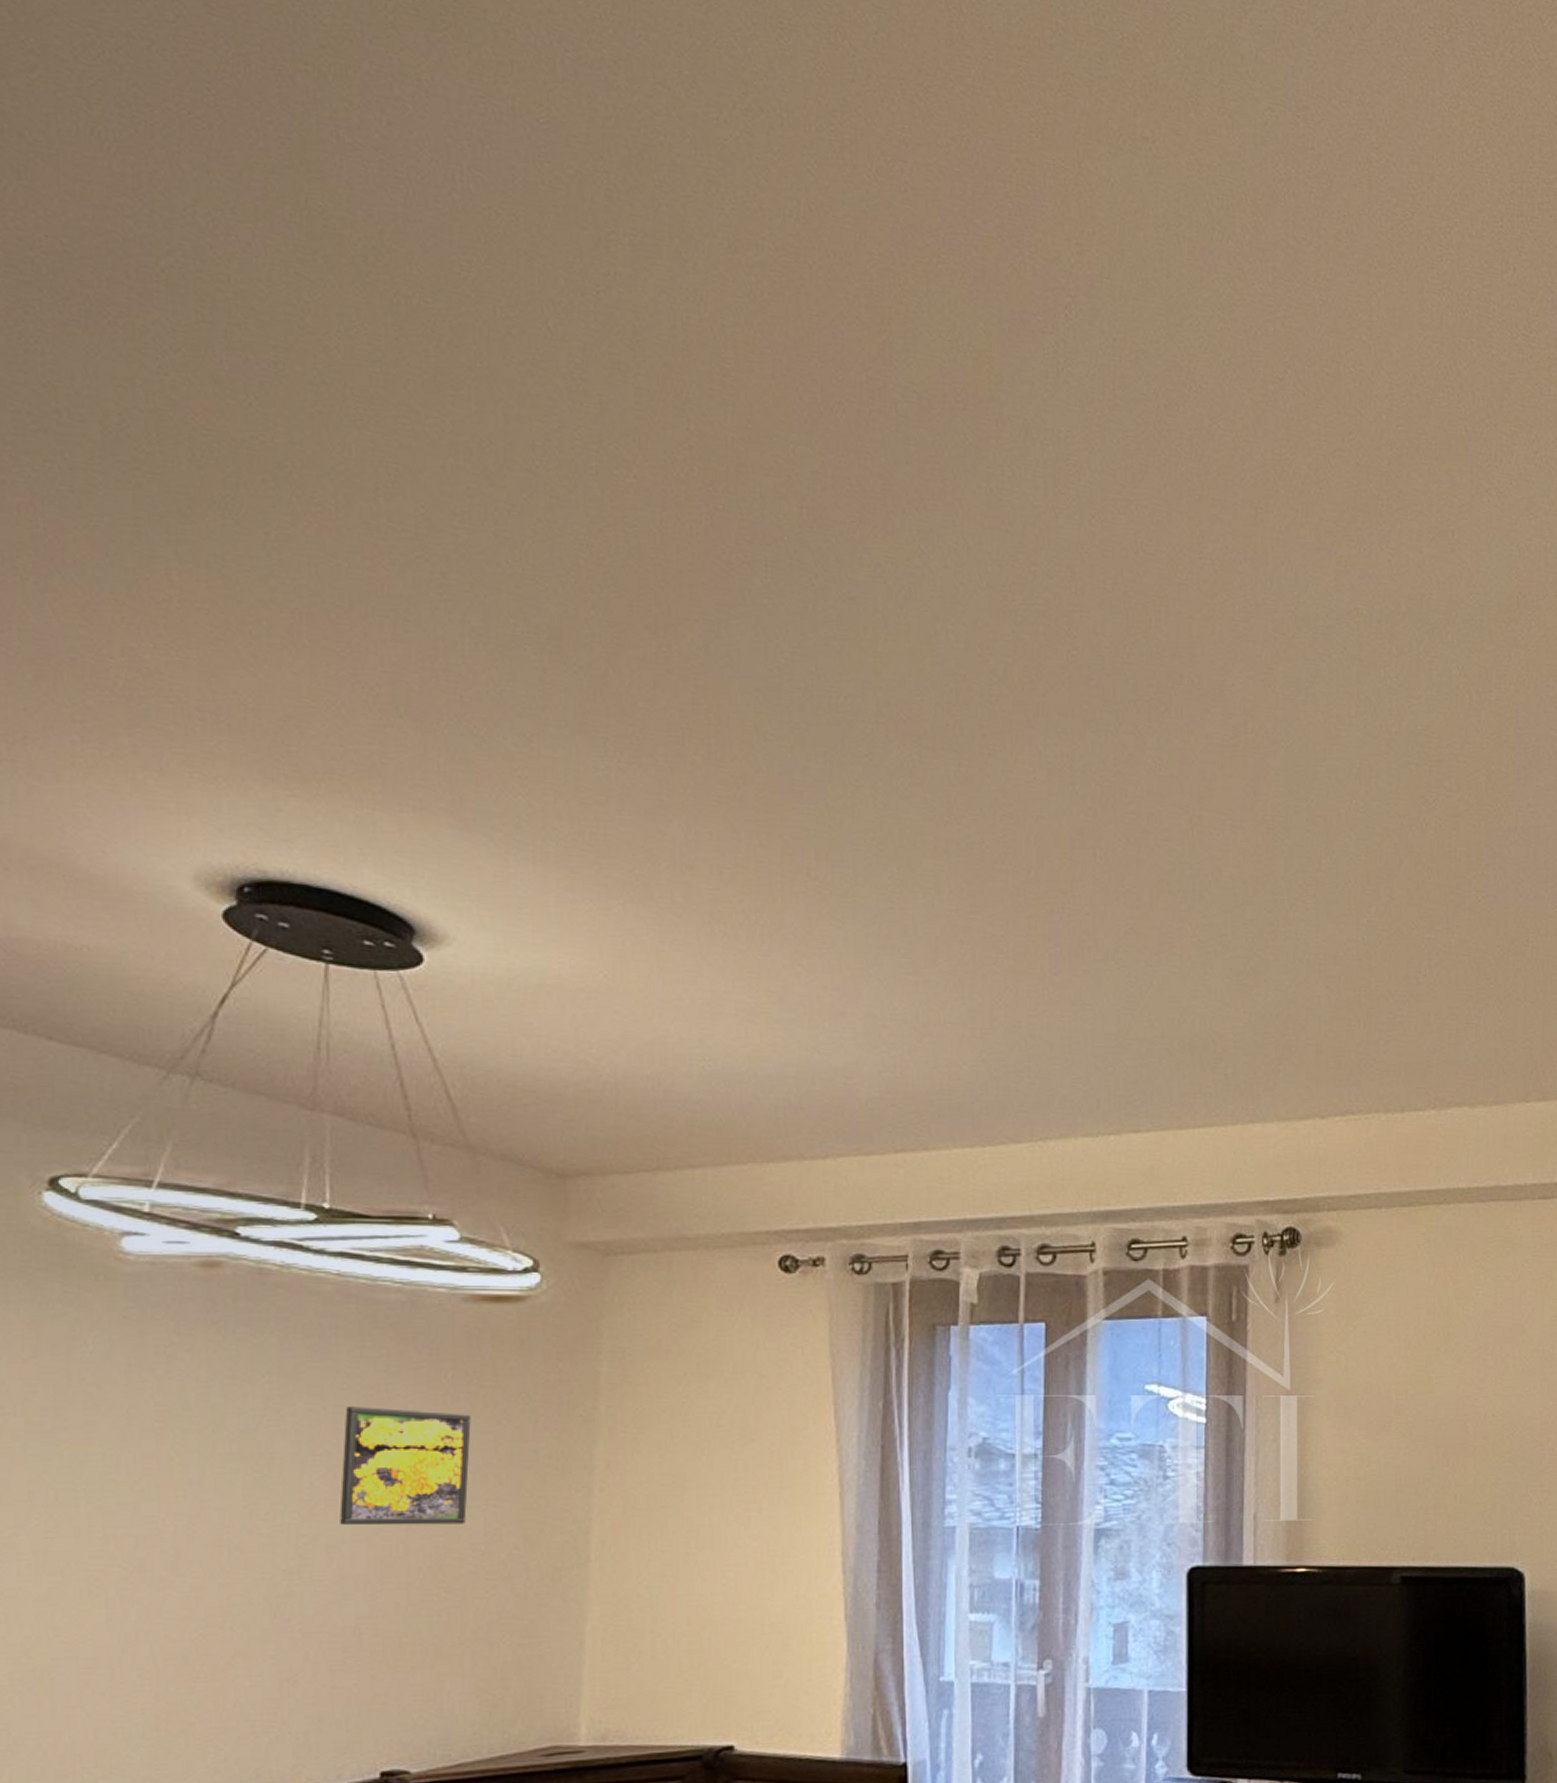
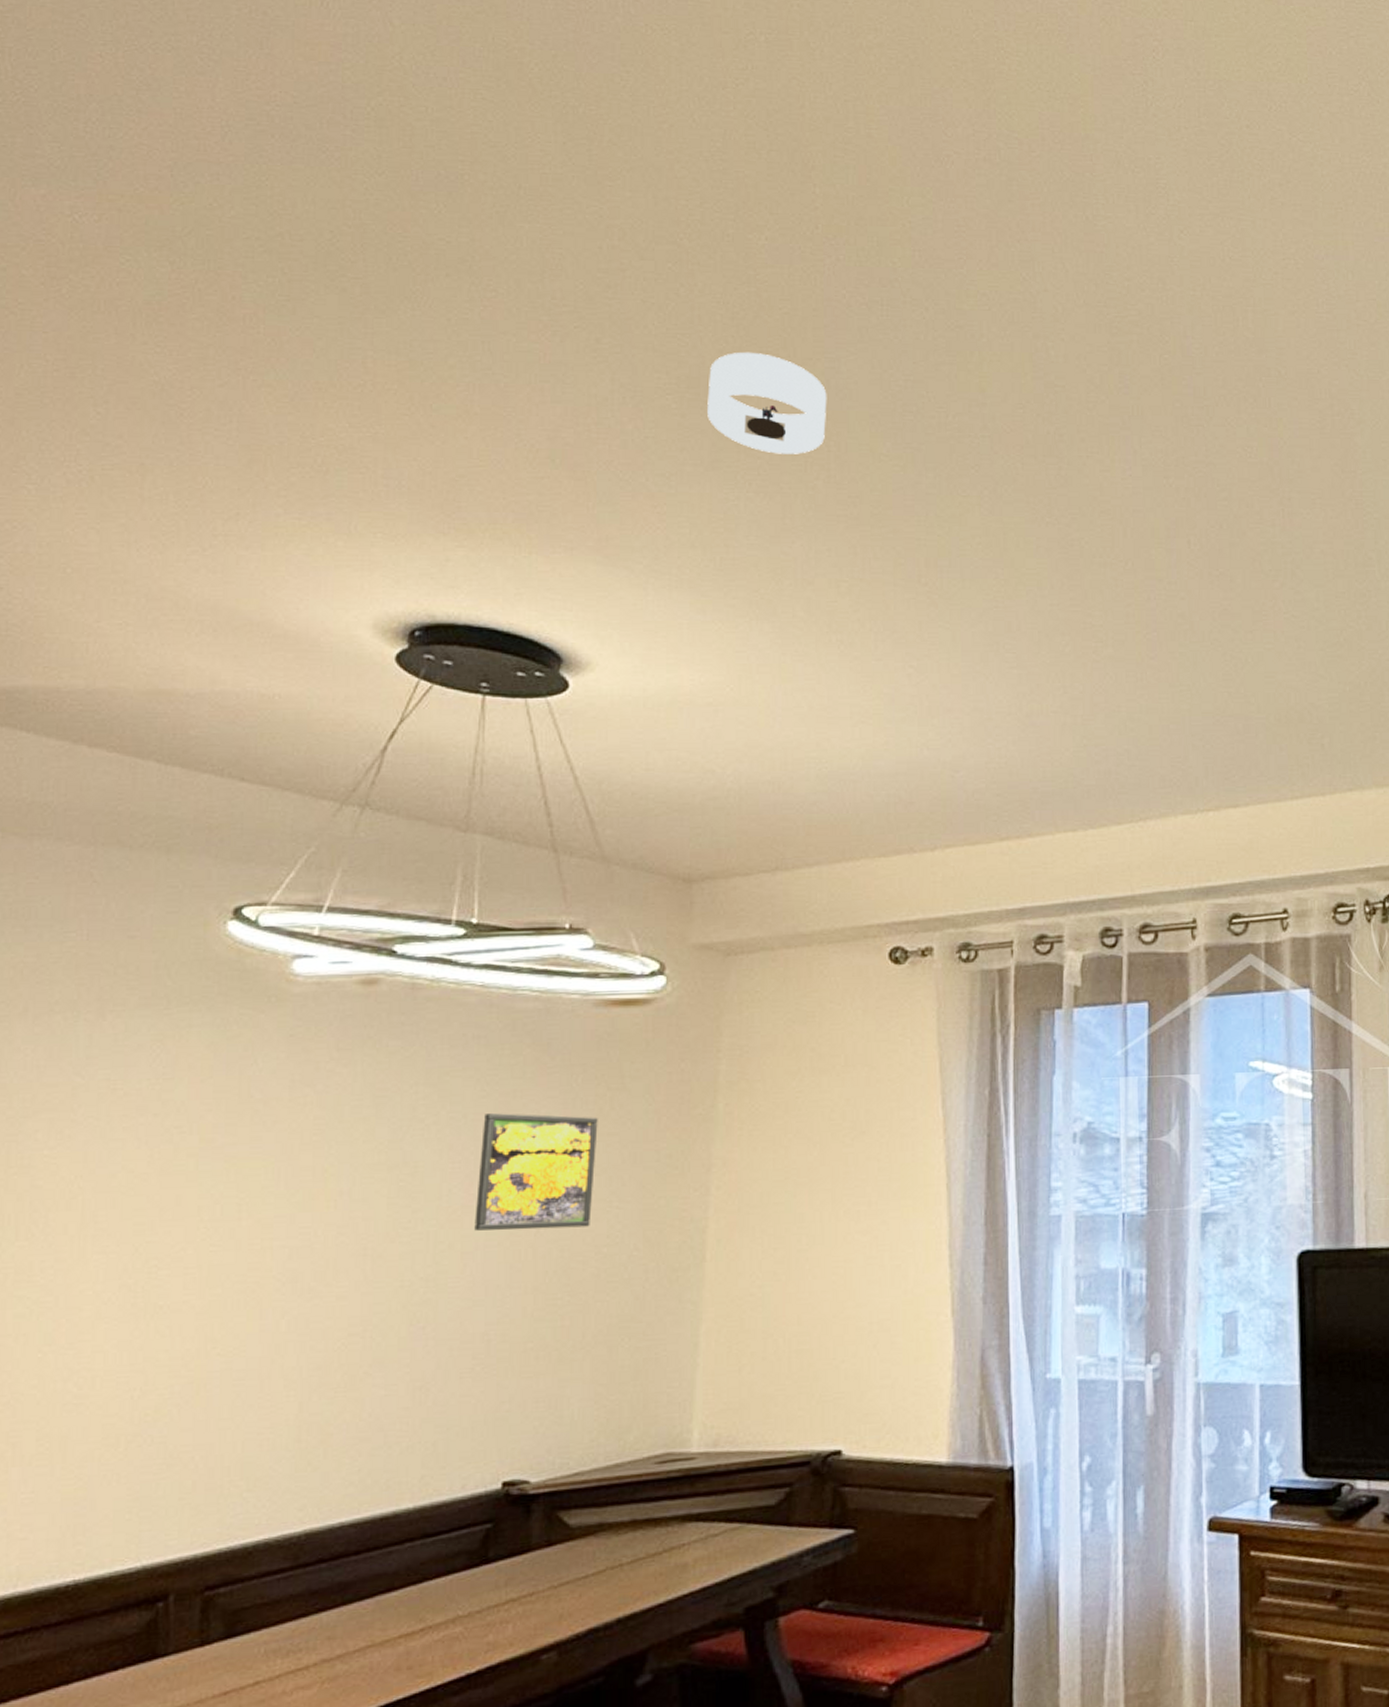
smoke detector: none [571,604,706,725] -> present [707,352,827,454]

